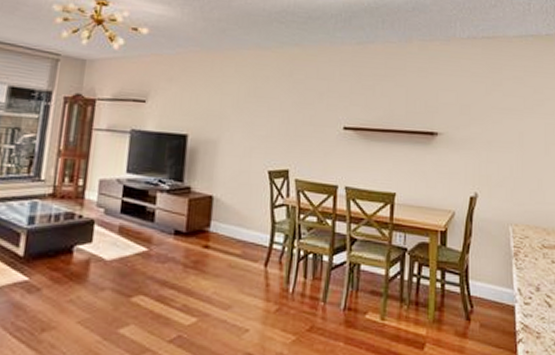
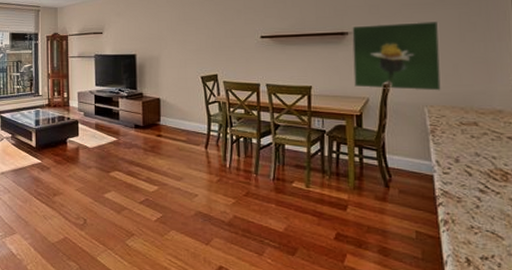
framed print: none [440,126,527,208] -> present [352,21,441,91]

